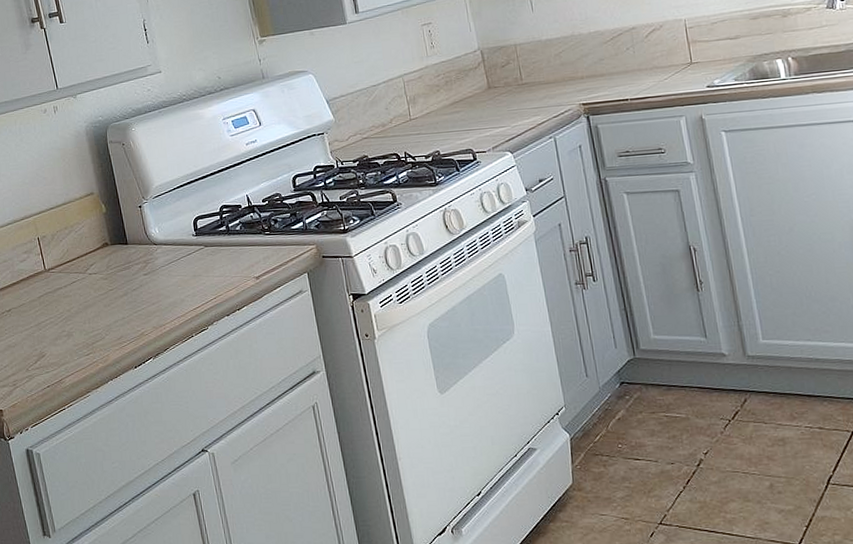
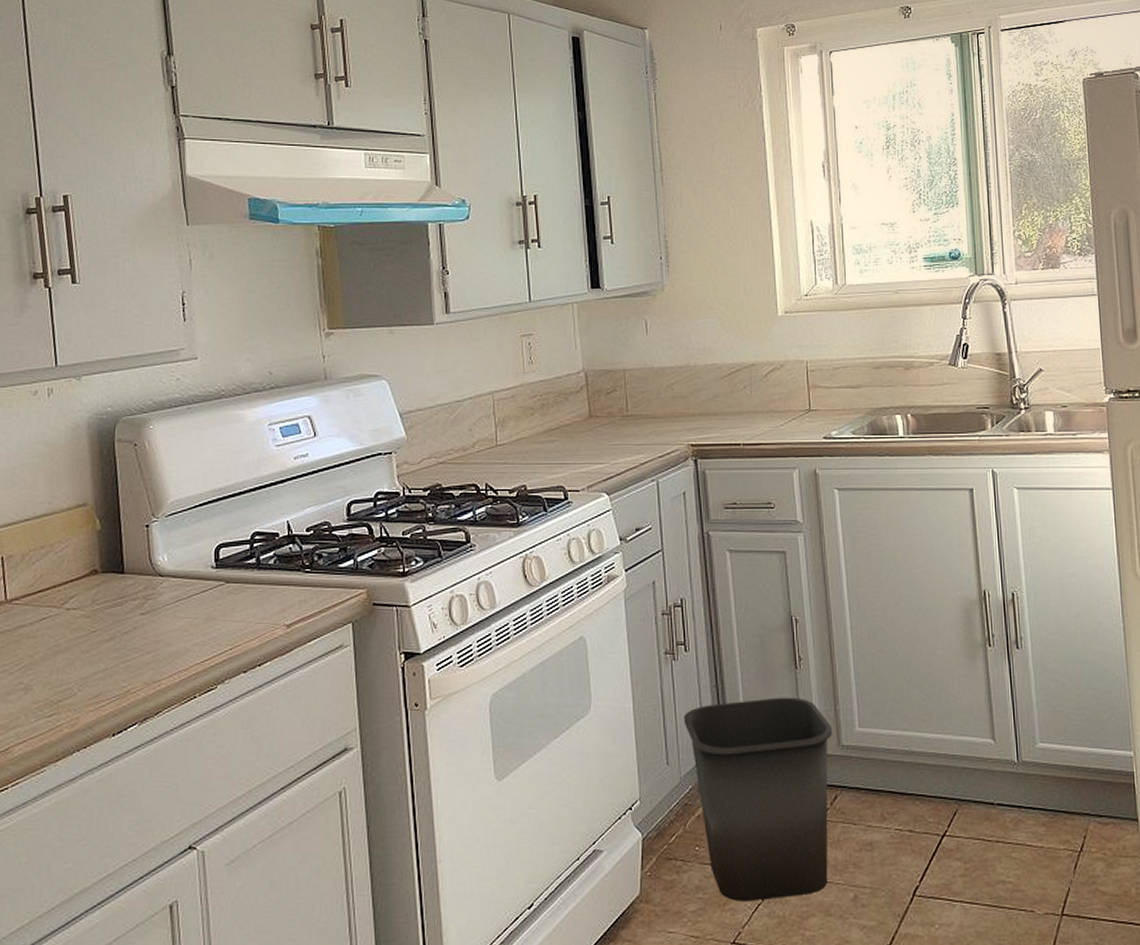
waste bin: none [597,316,744,489] -> present [683,697,833,901]

